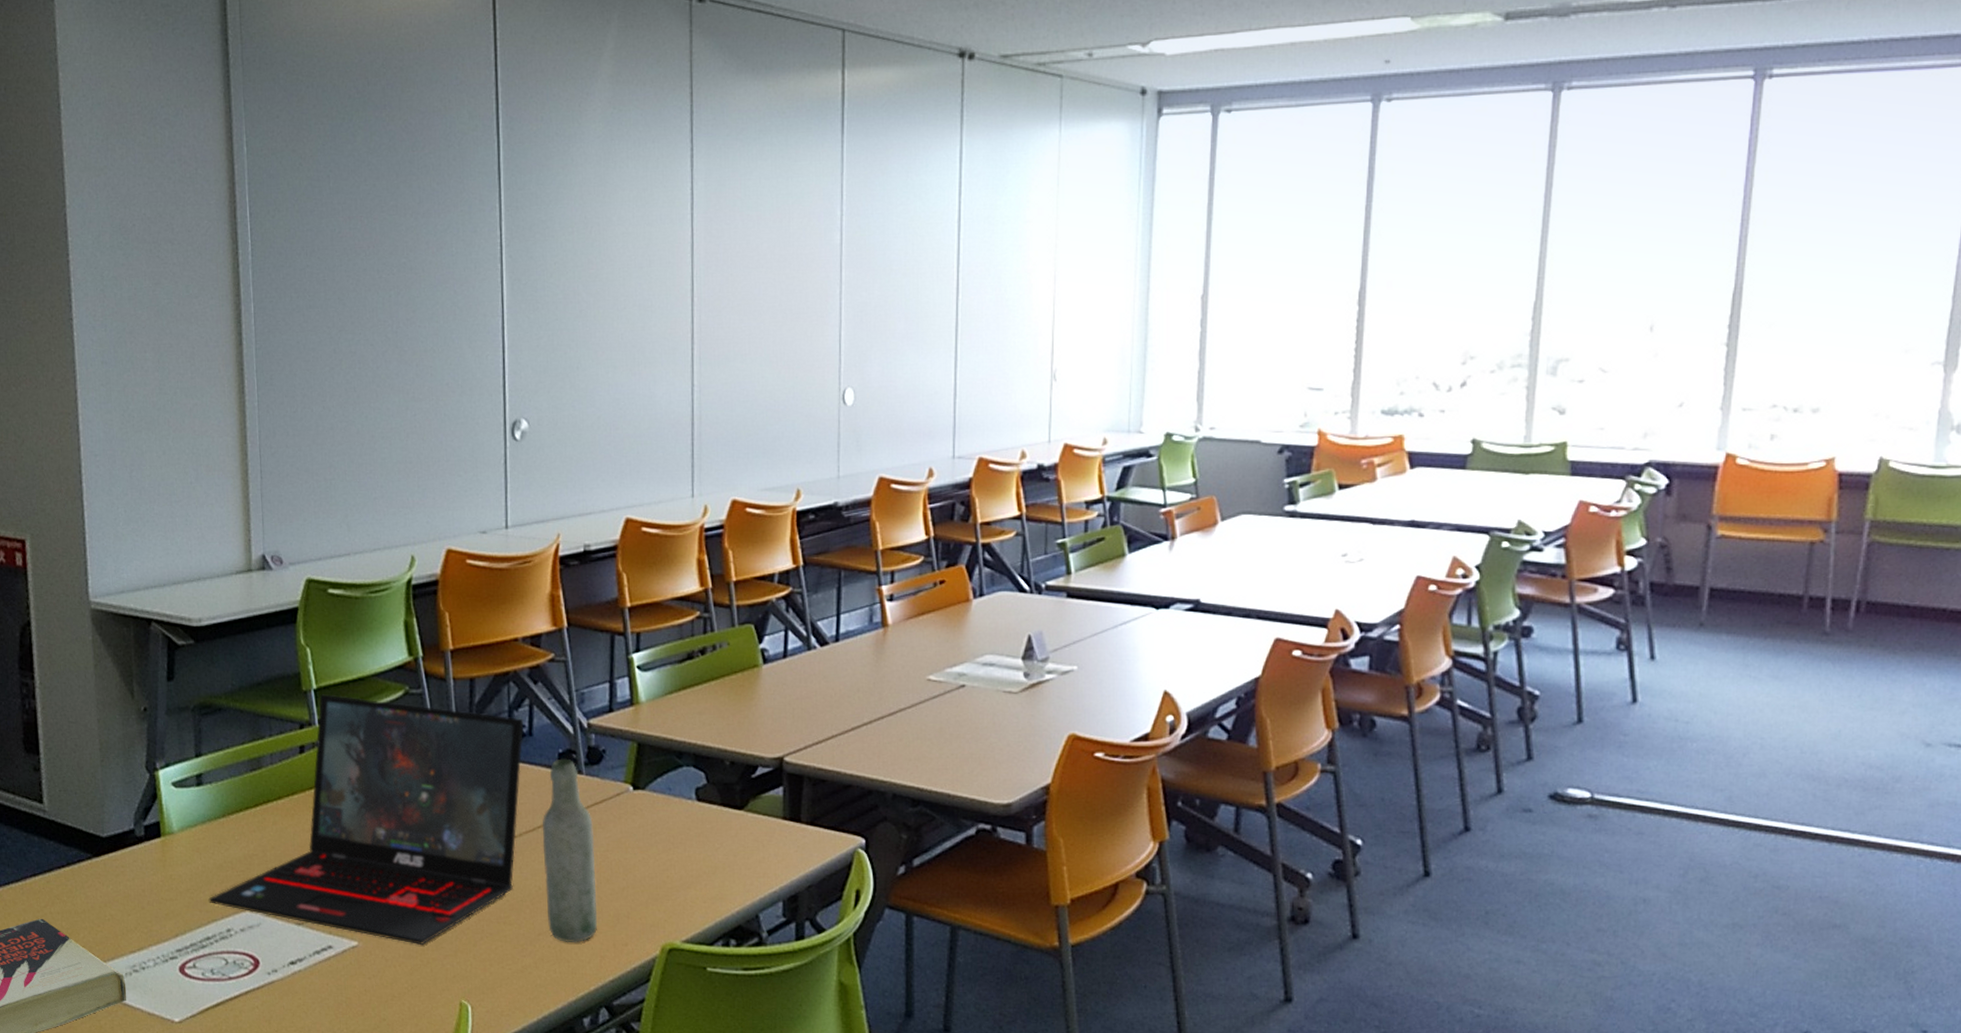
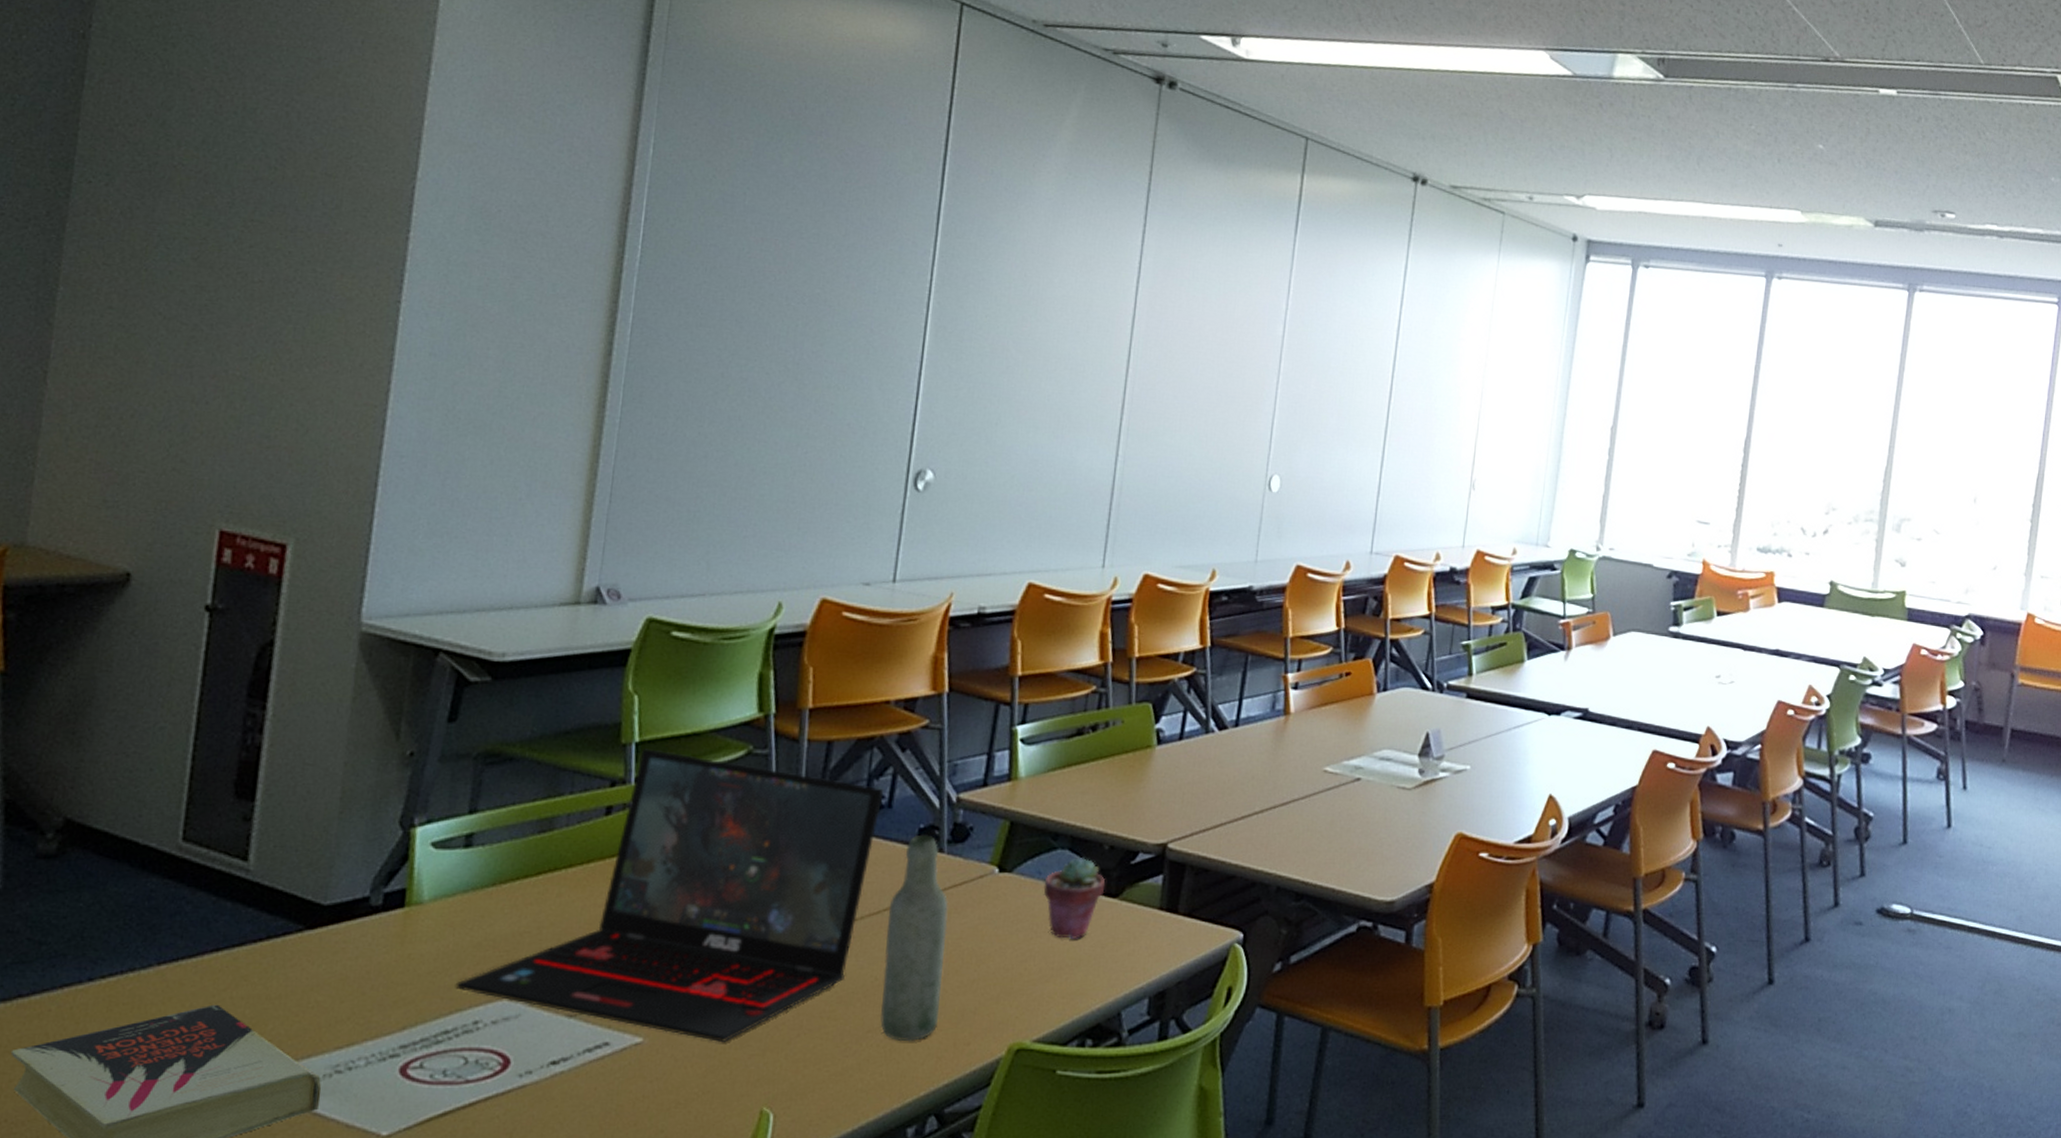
potted succulent: none [674,772,731,849] -> present [1043,856,1106,939]

